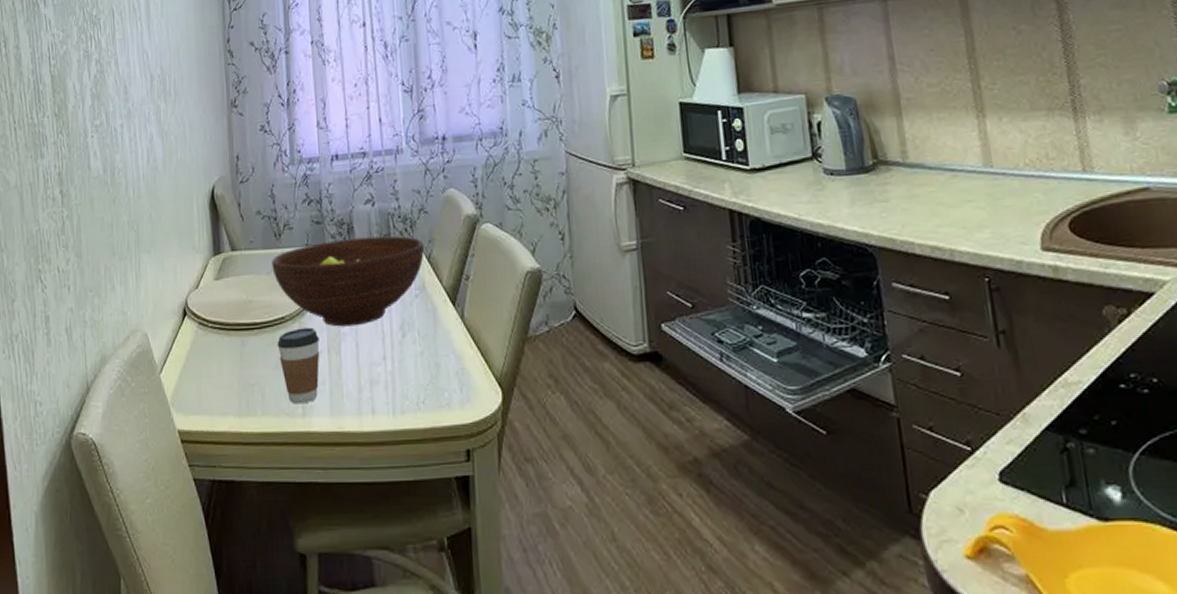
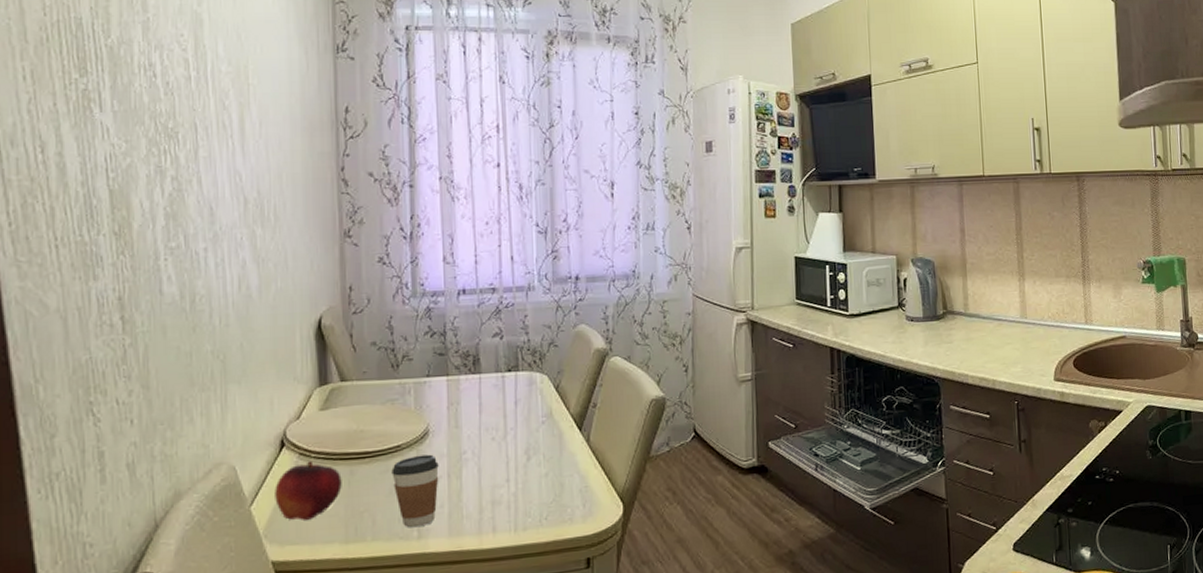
fruit: none [179,331,235,390] -> present [275,461,342,520]
fruit bowl: present [272,235,425,327] -> none [388,367,554,453]

